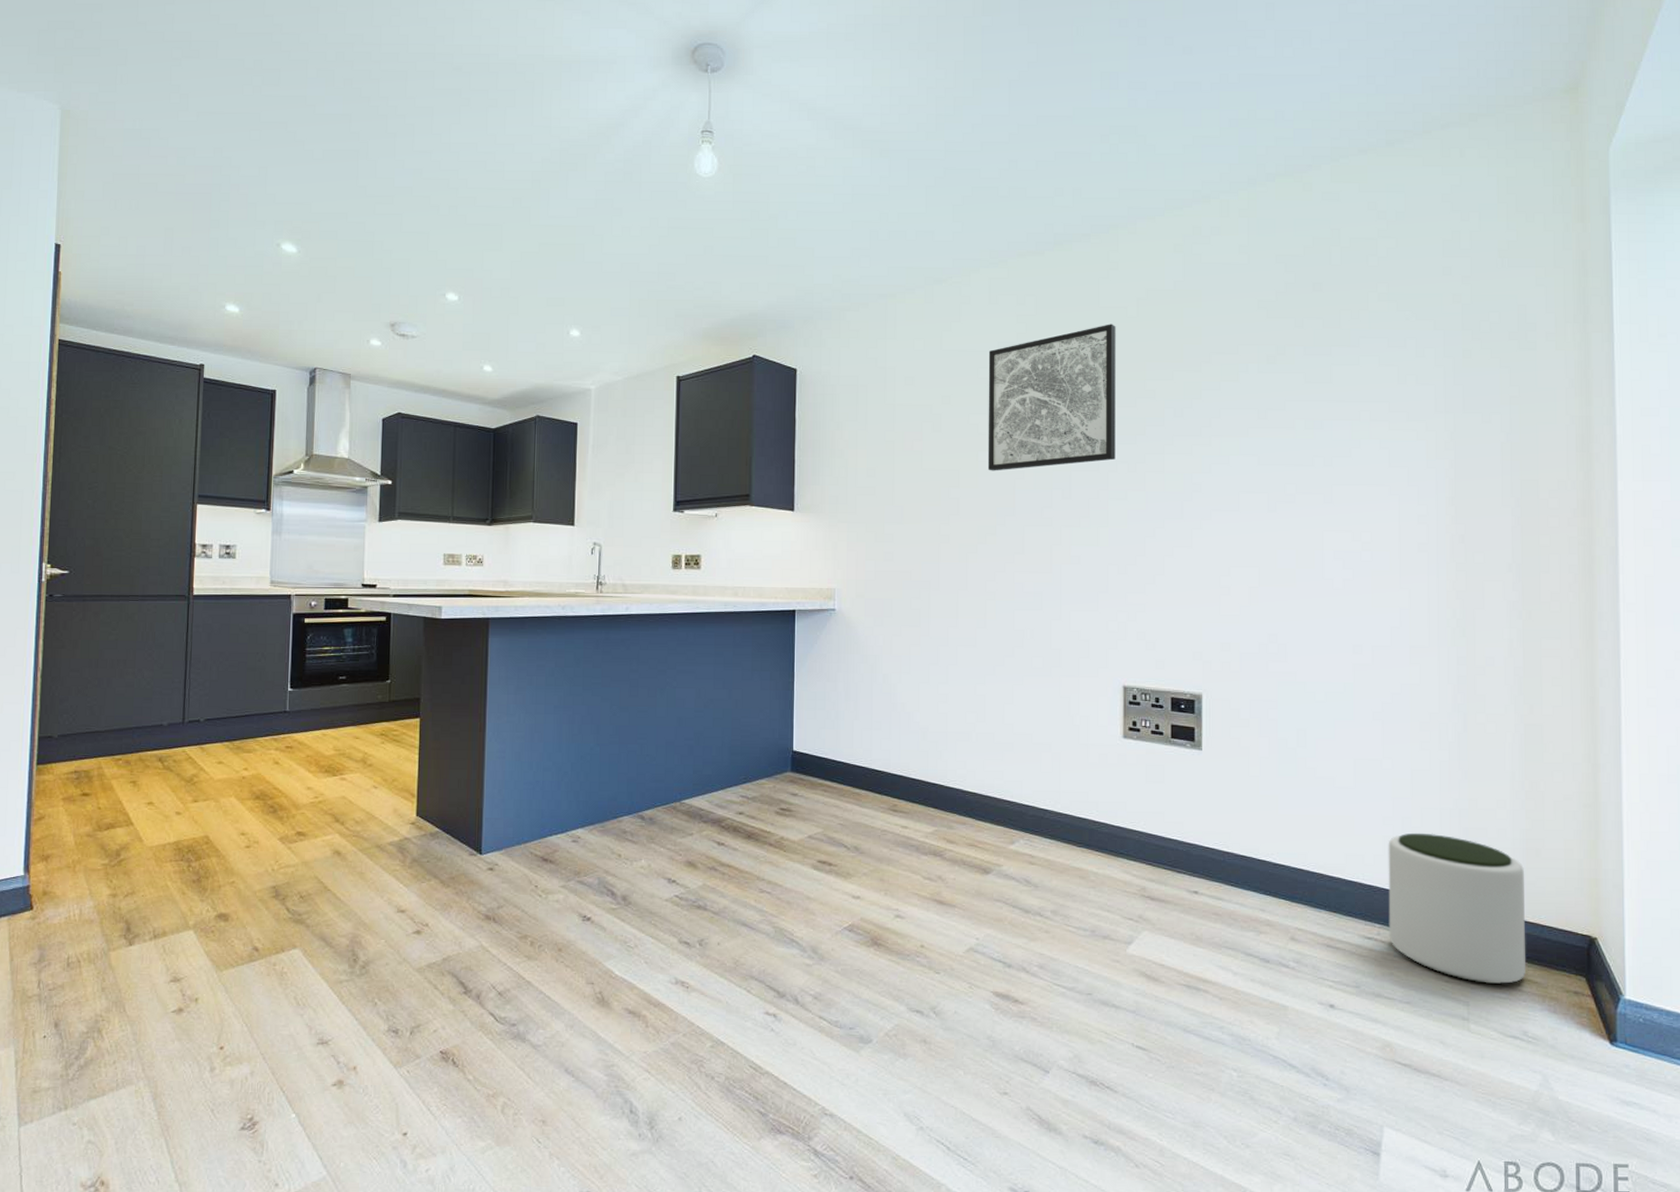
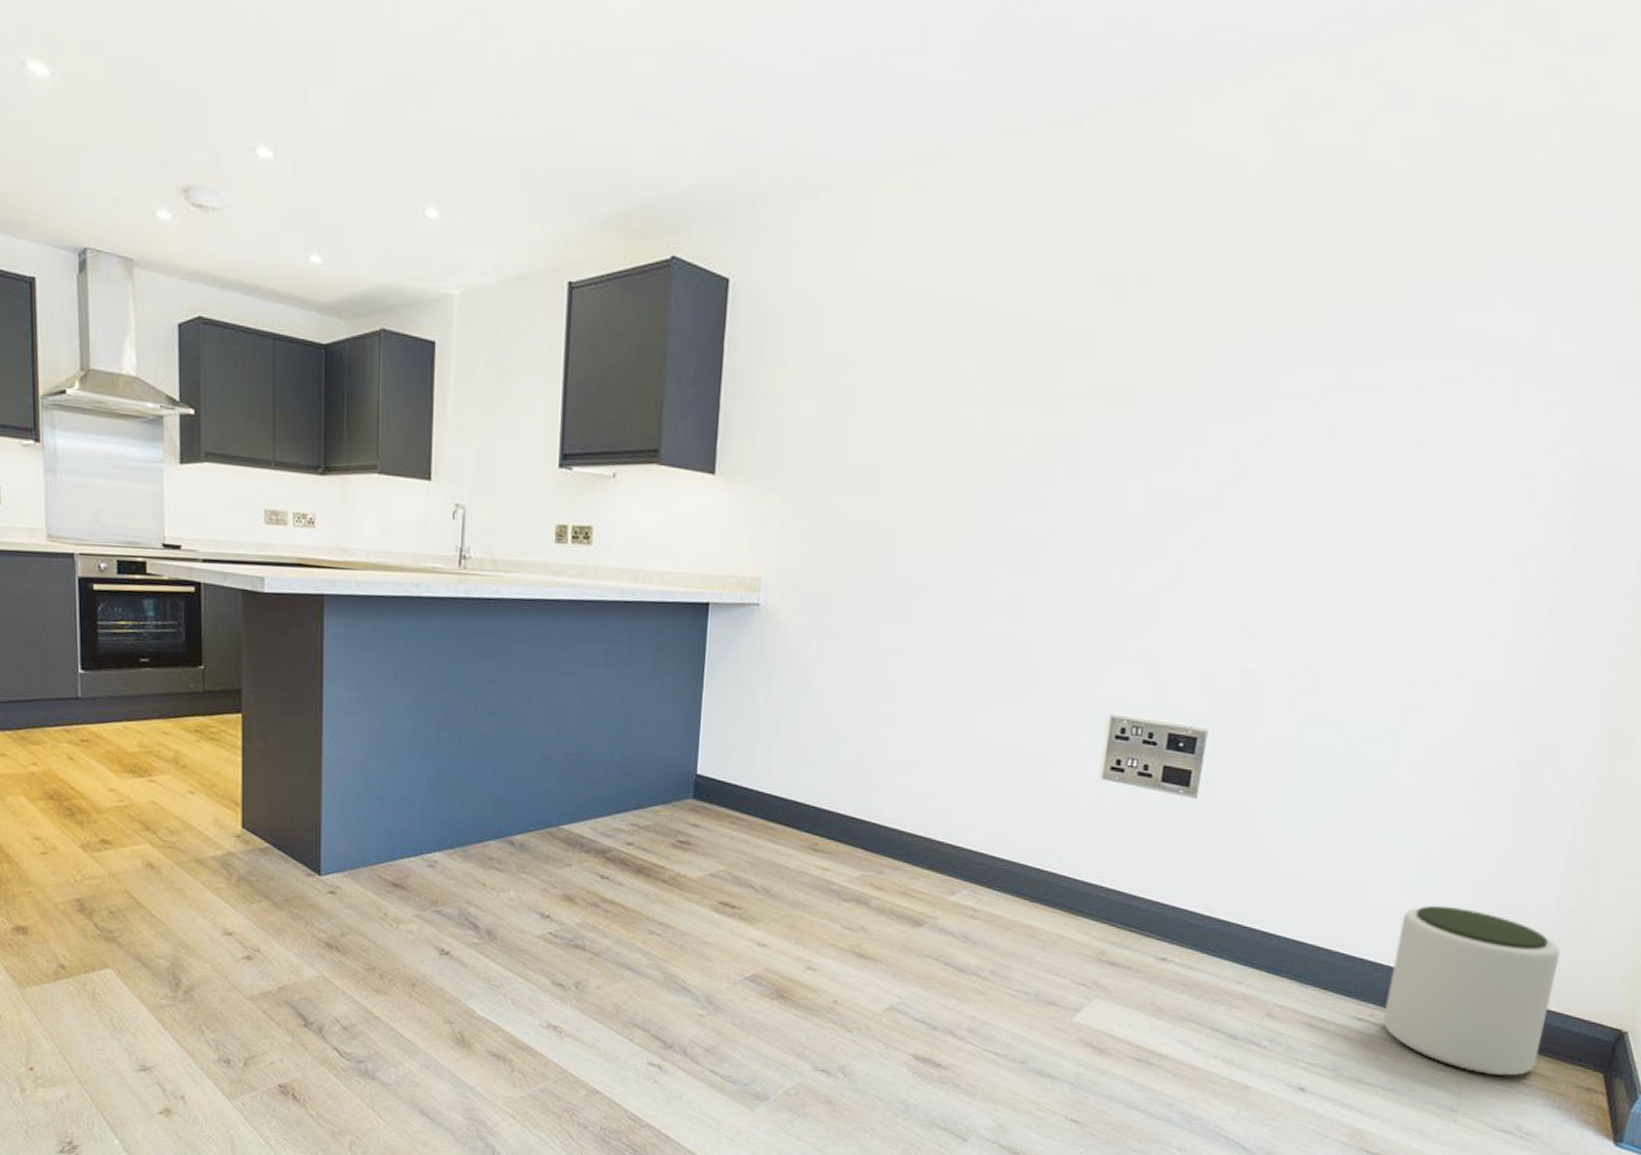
wall art: present [987,324,1116,471] -> none [971,232,1168,433]

